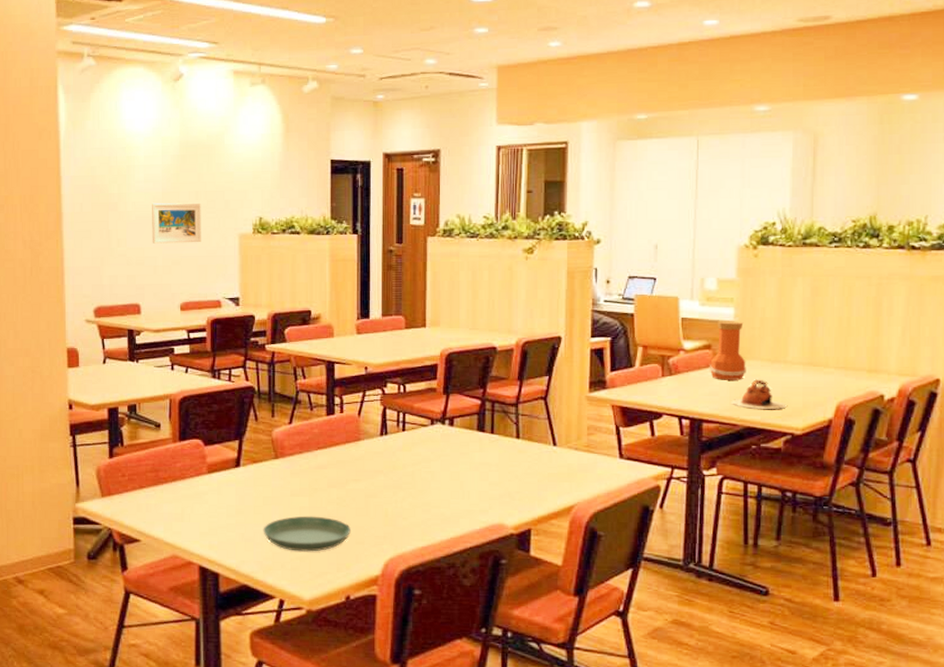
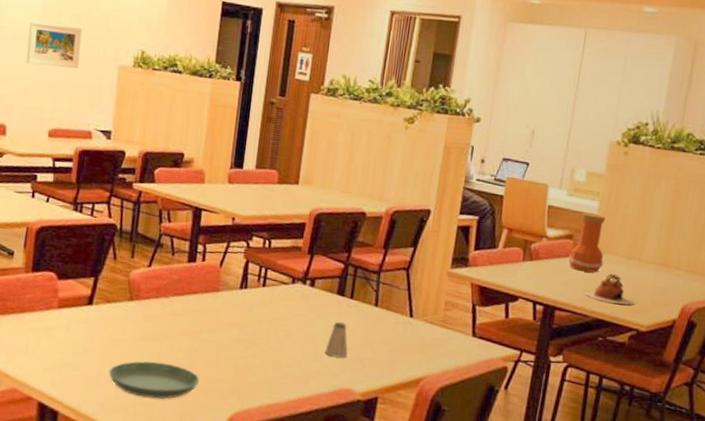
saltshaker: none [472,458,495,493] -> present [325,322,348,358]

